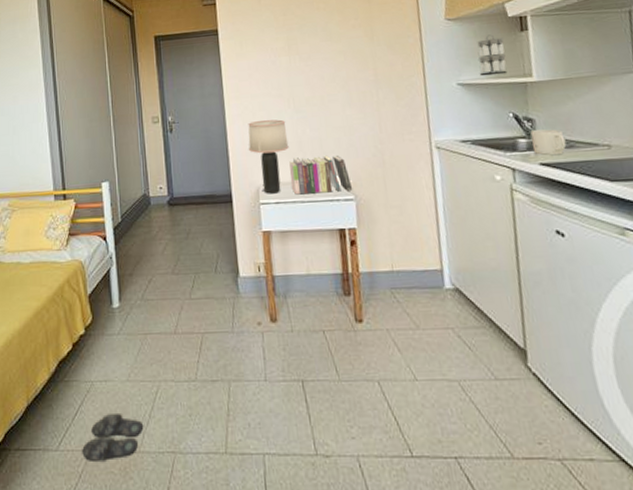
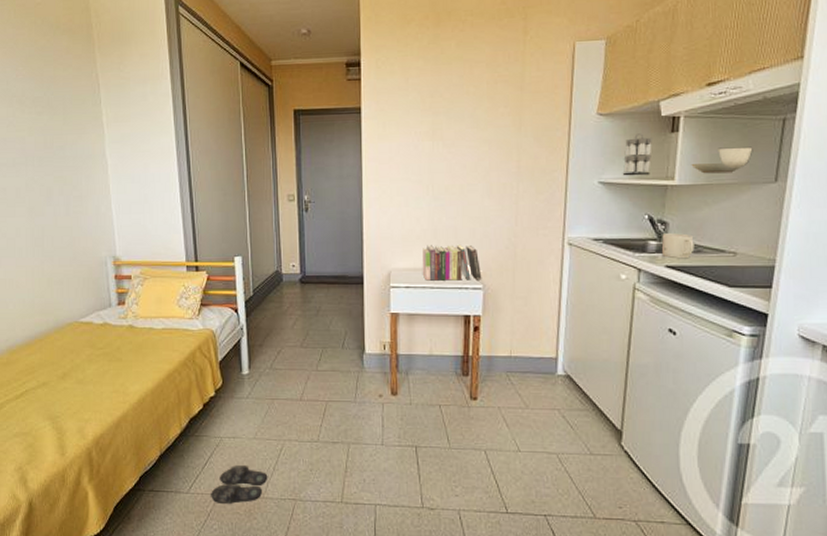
table lamp: present [248,119,289,194] -> none [384,206,424,278]
bowl: none [546,40,606,69] -> present [691,147,753,174]

